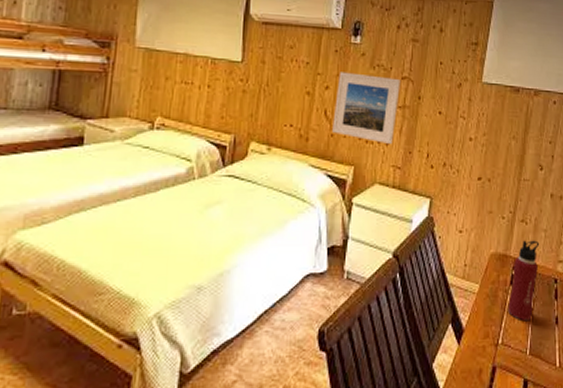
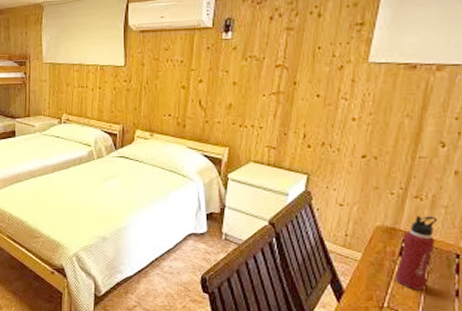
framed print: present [332,72,402,145] -> none [207,66,275,128]

